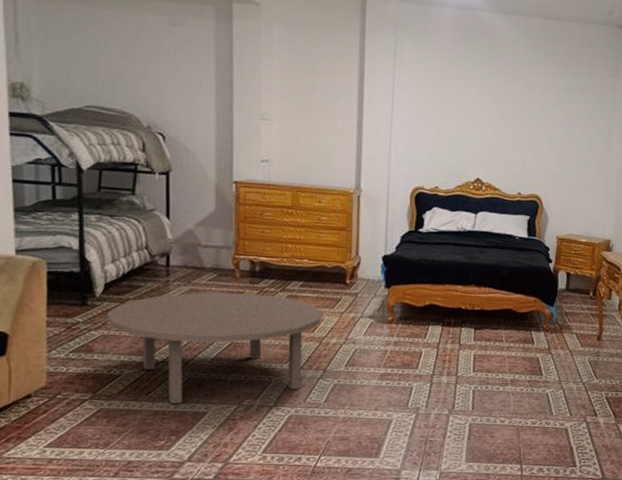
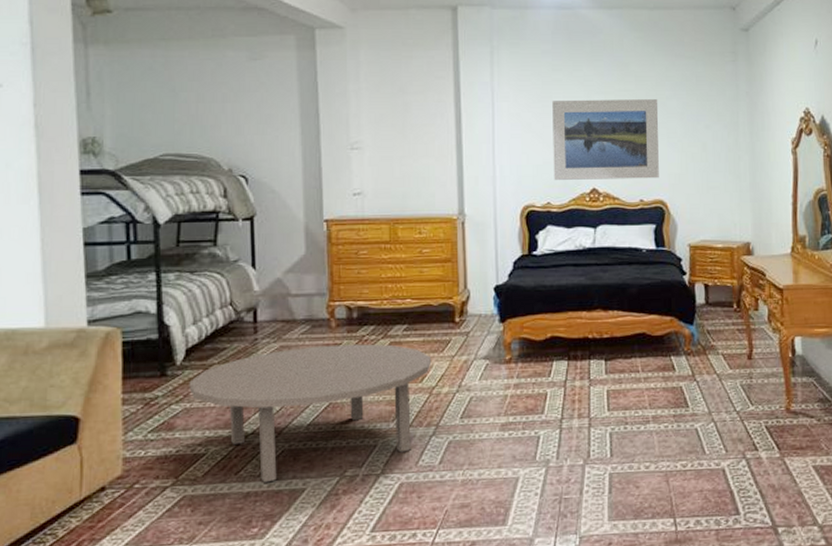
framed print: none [443,95,543,175] -> present [552,99,659,180]

